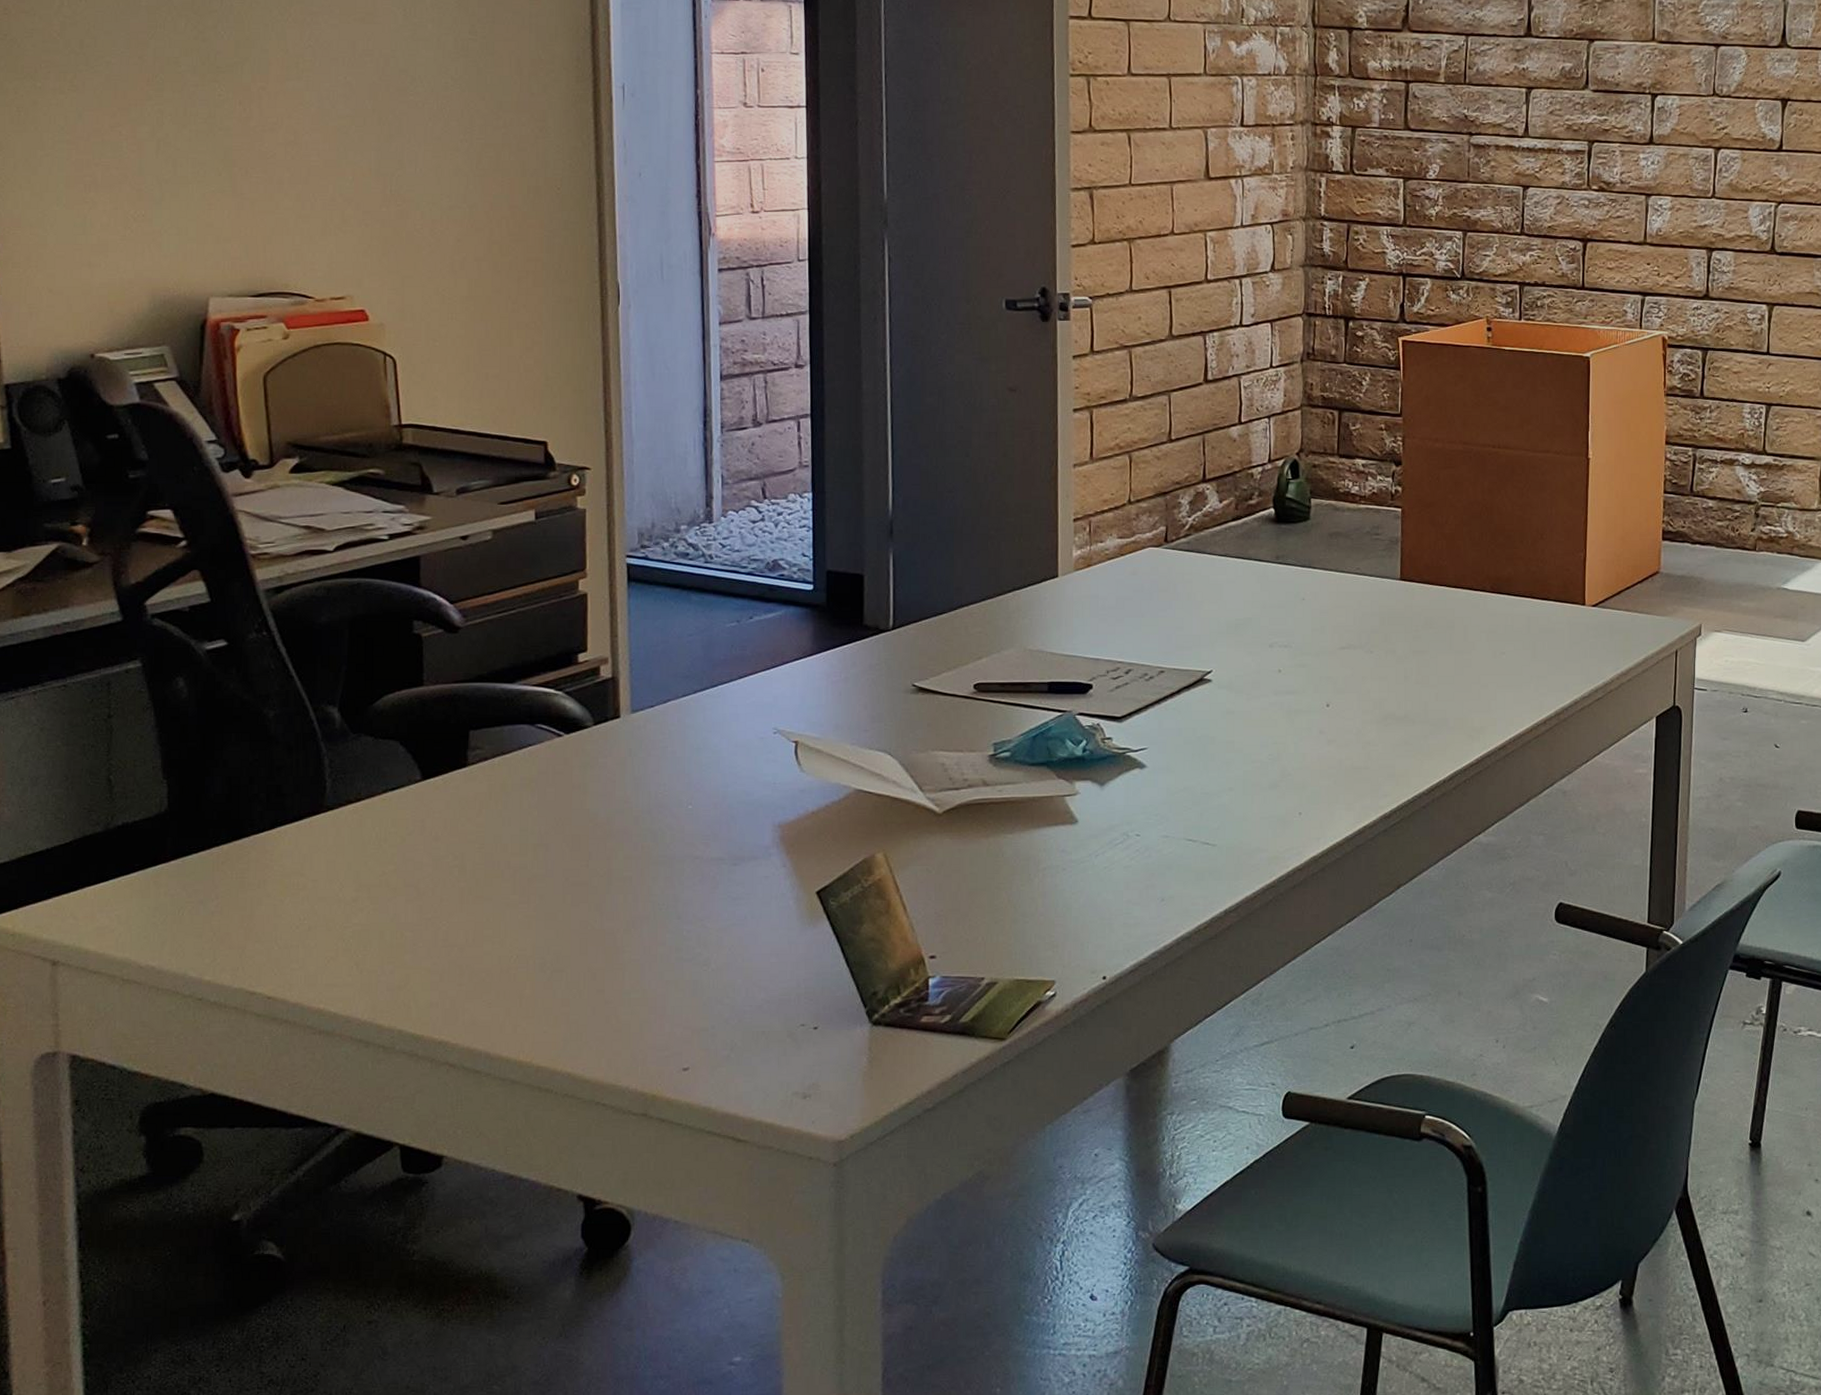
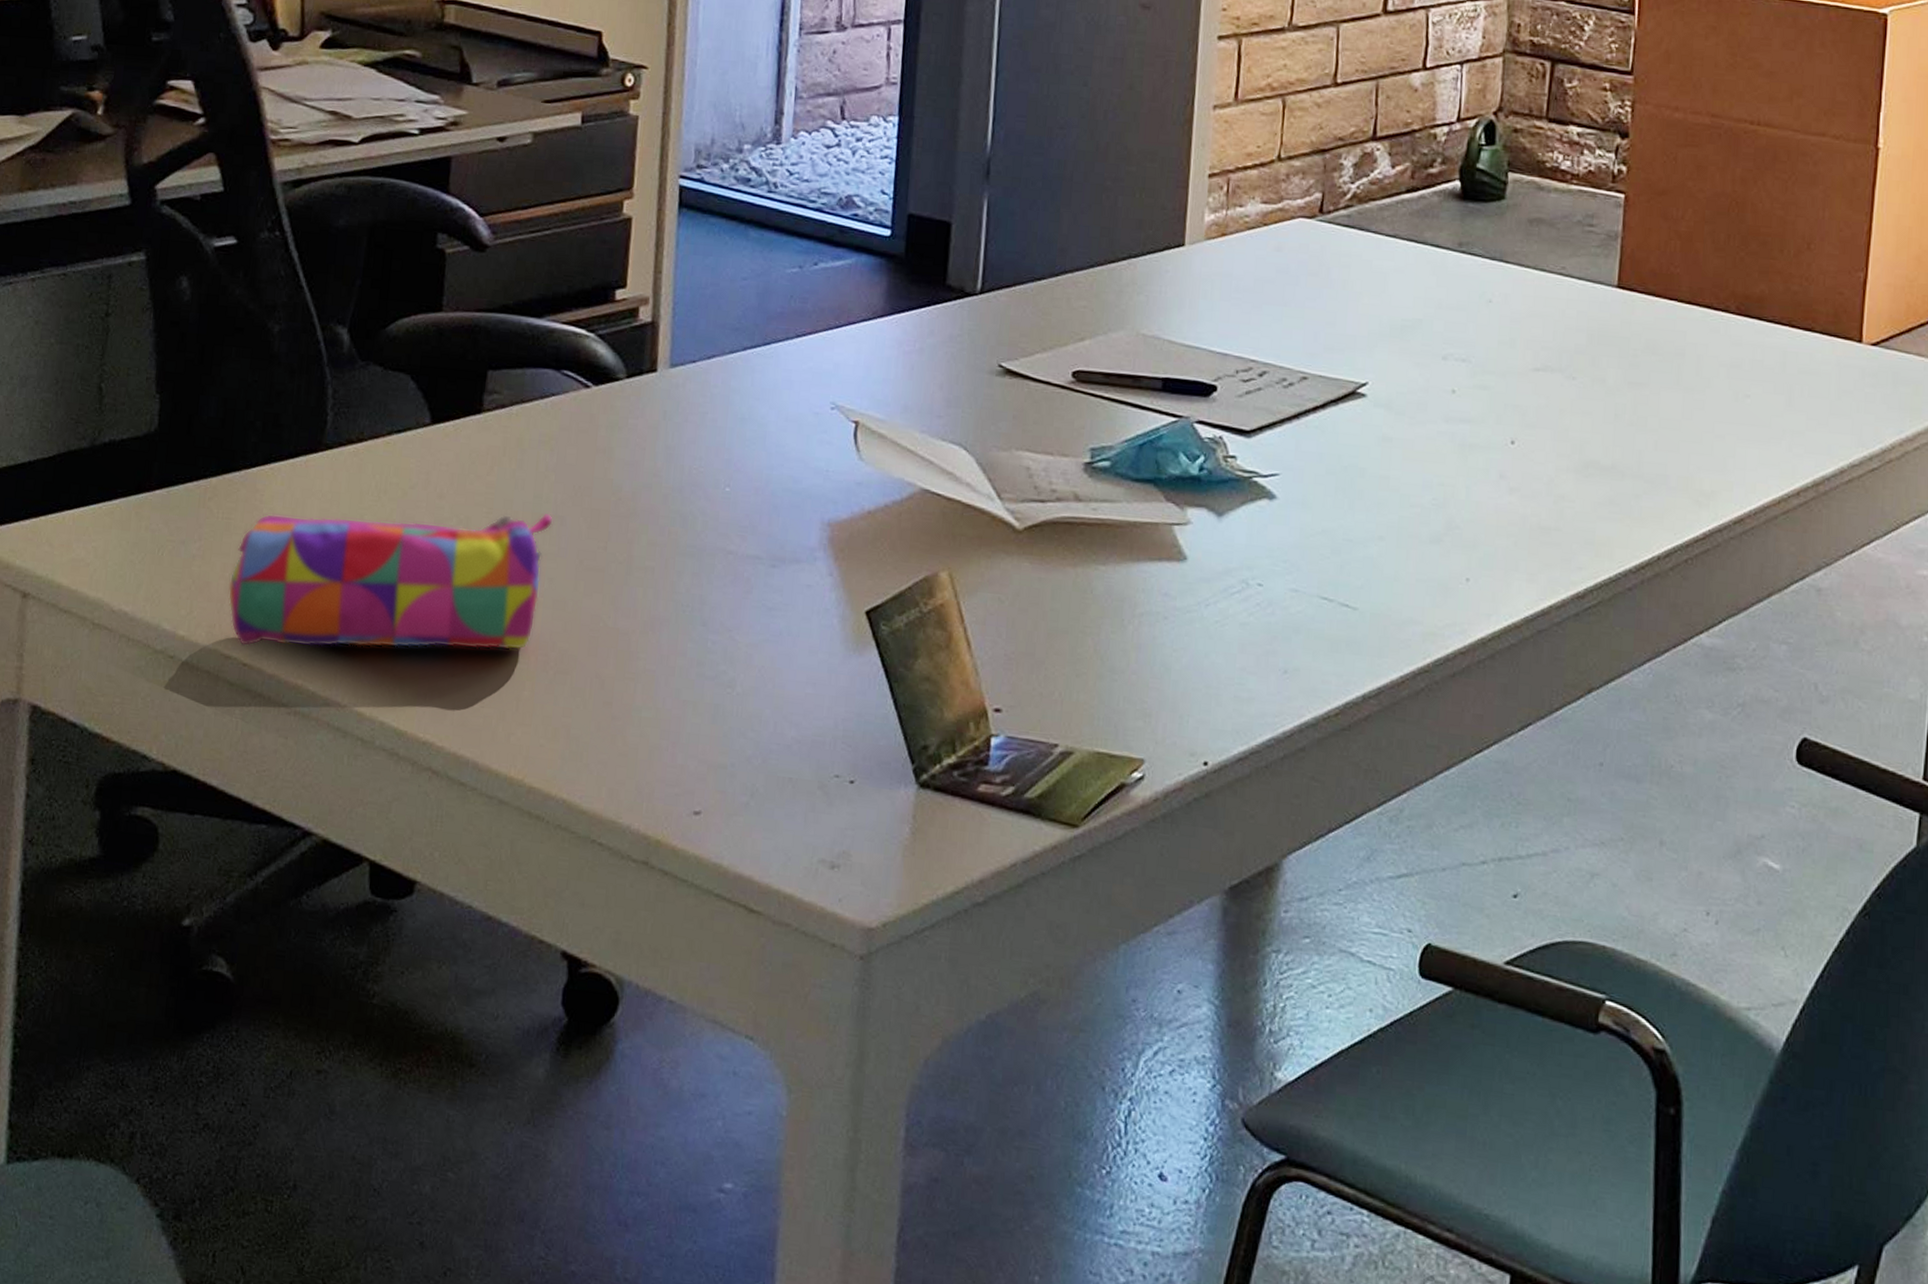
pencil case: none [248,842,539,983] -> present [228,513,553,651]

